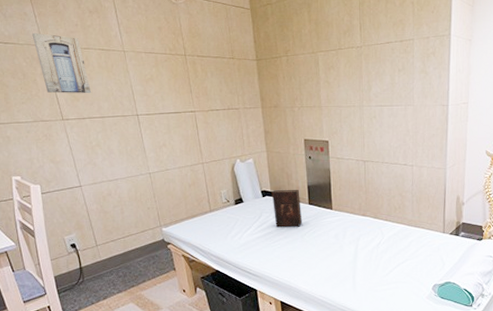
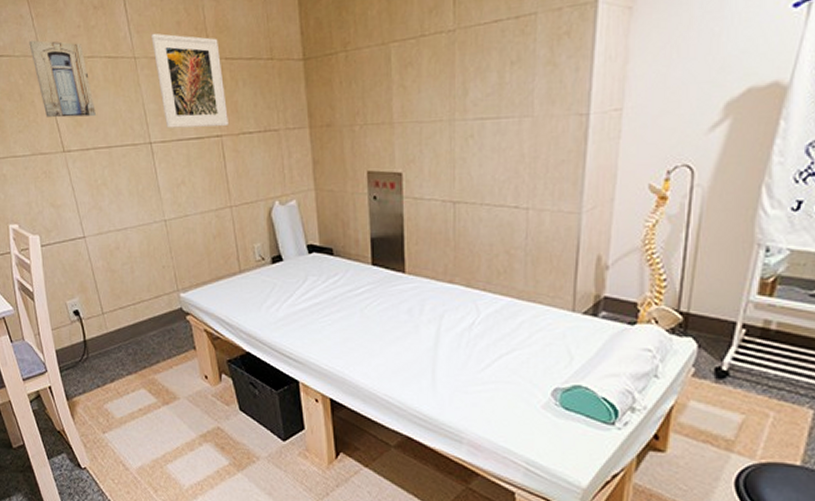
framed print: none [138,34,200,105] -> present [151,33,228,129]
bible: present [271,190,303,227] -> none [321,244,363,297]

